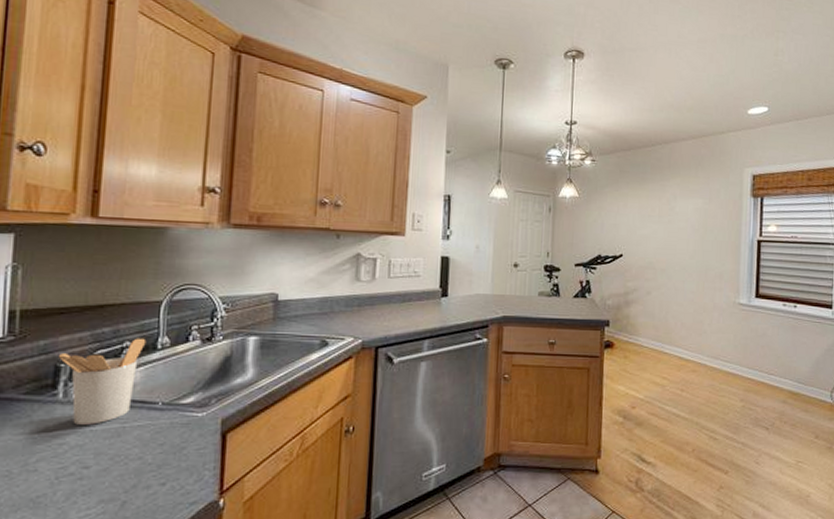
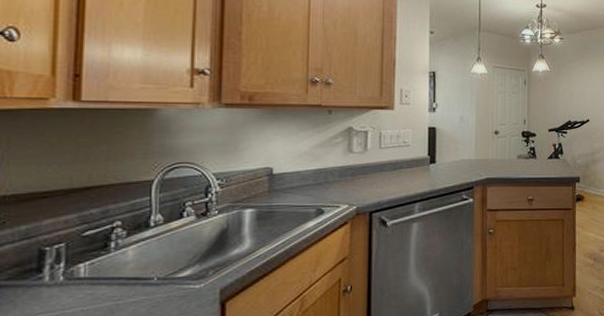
utensil holder: present [59,338,147,425] -> none [44,217,138,306]

